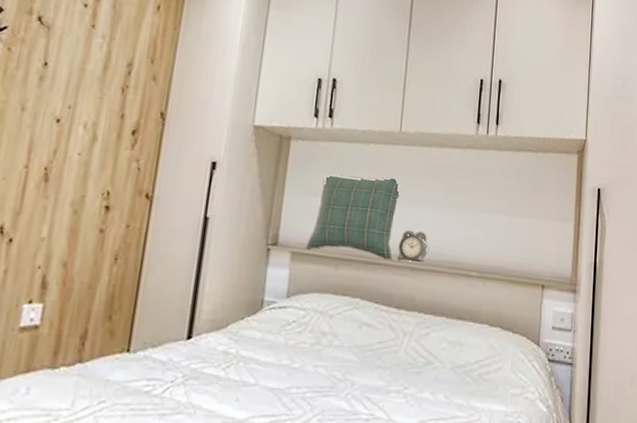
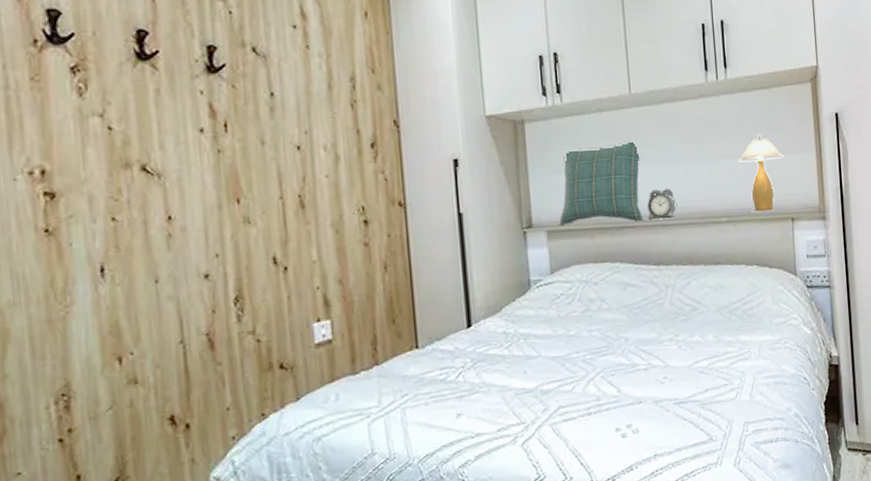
table lamp: none [498,195,542,274] -> present [739,135,783,212]

